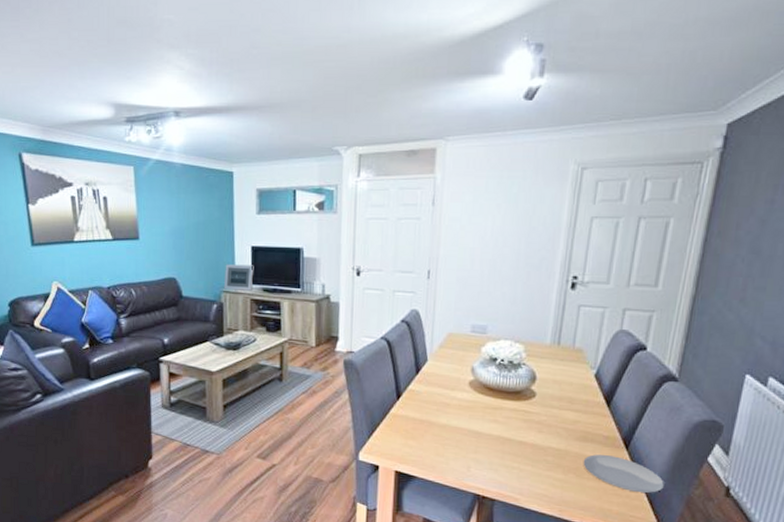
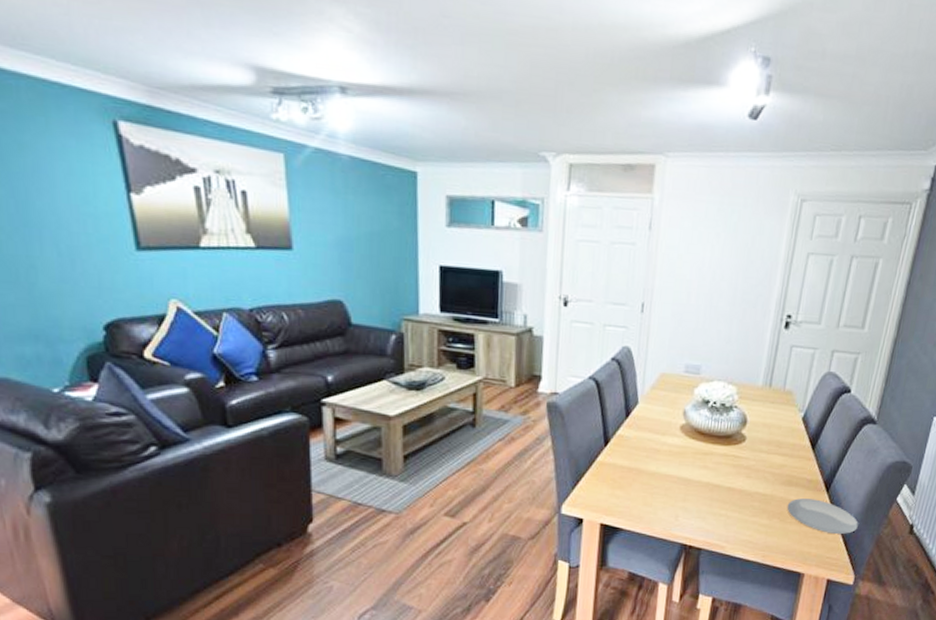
picture frame: present [223,264,254,291] -> none [404,286,443,320]

